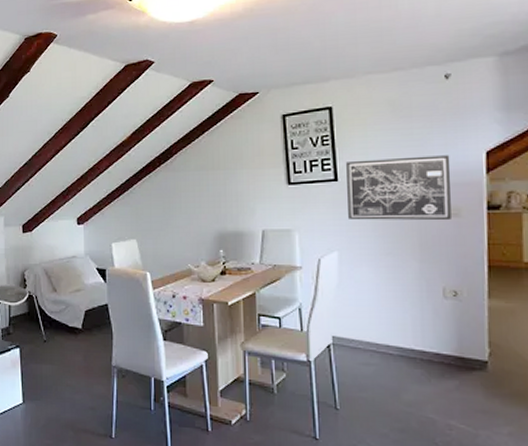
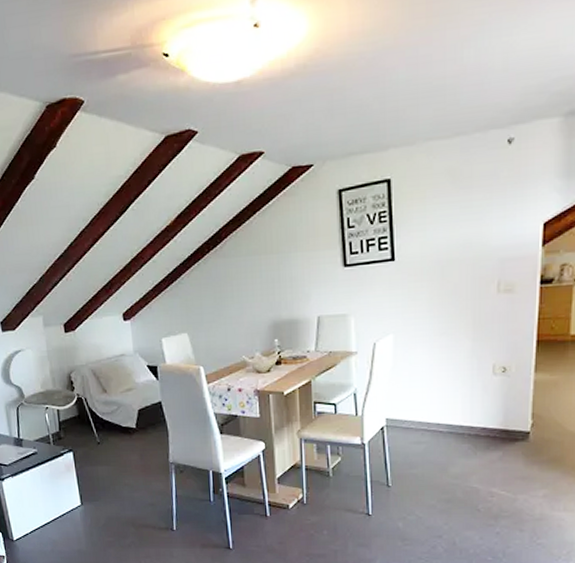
wall art: present [346,155,452,221] -> none [404,228,508,301]

